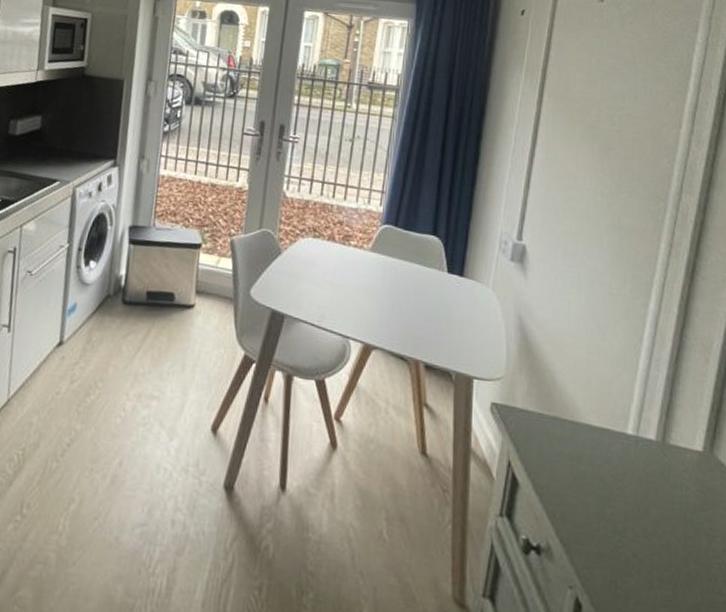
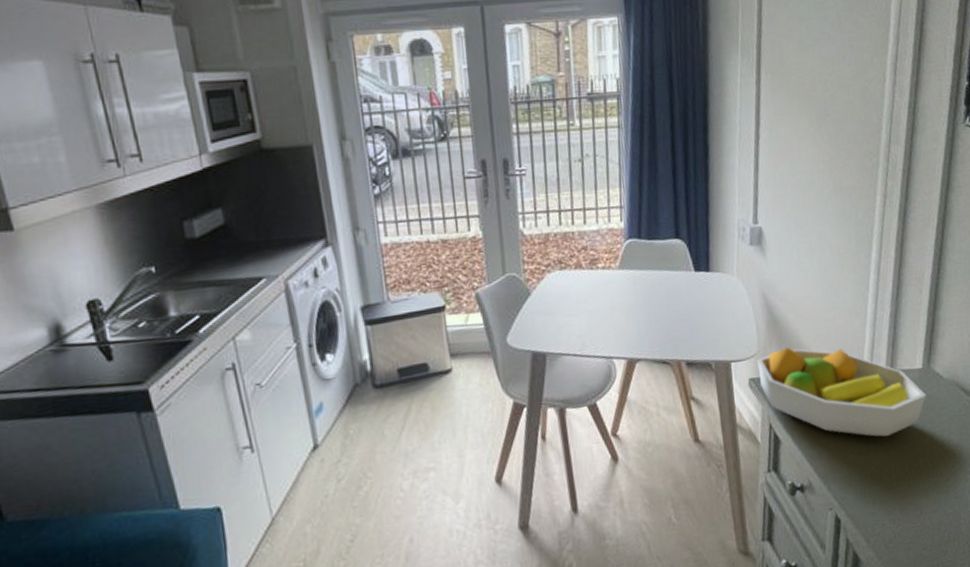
fruit bowl: none [503,380,706,522] -> present [757,347,926,437]

